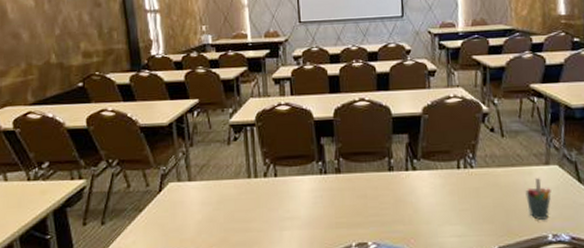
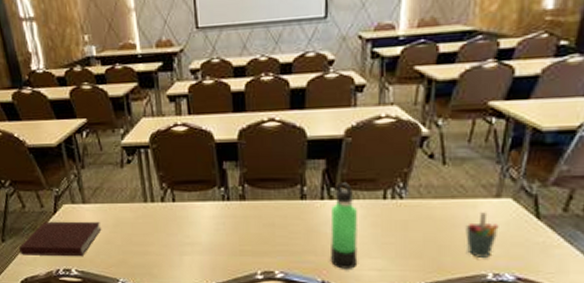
notebook: none [119,199,205,239] -> present [19,221,102,257]
thermos bottle: none [415,154,441,237] -> present [330,182,359,269]

